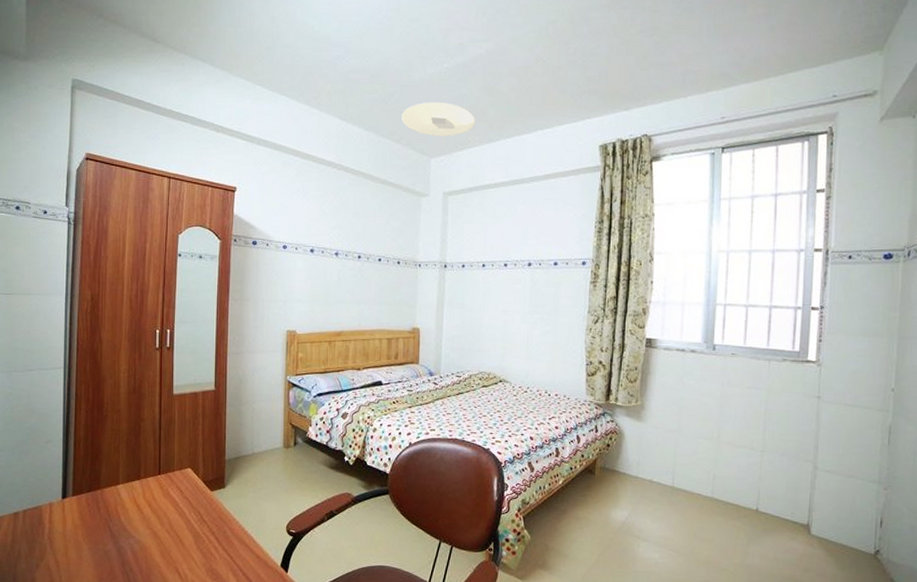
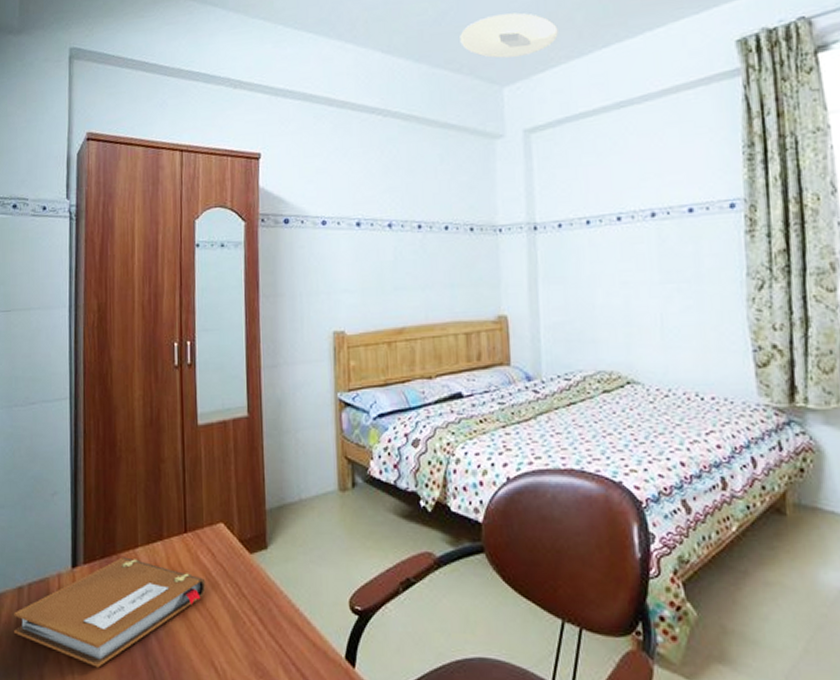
notebook: none [10,491,174,573] -> present [14,557,206,668]

